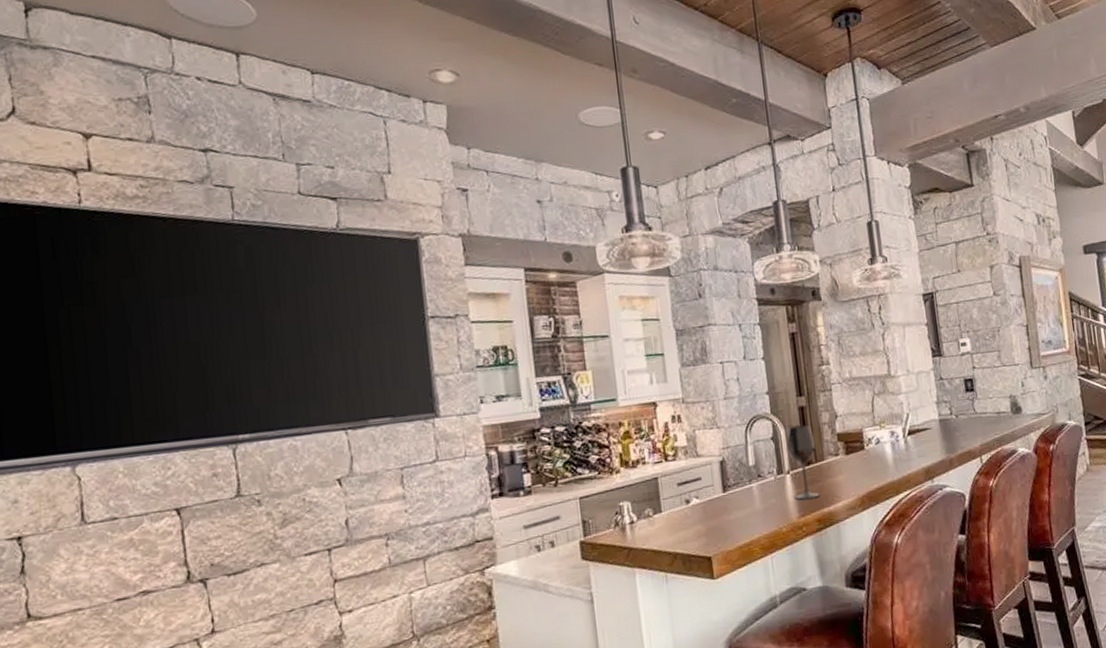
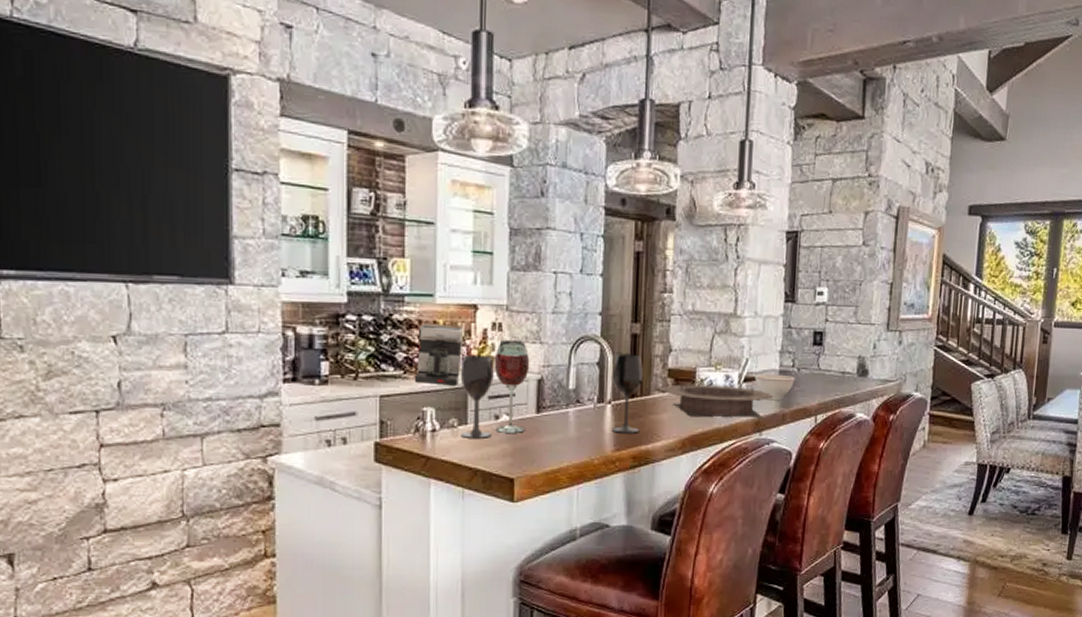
coffee maker: none [607,423,650,481] -> present [414,323,464,386]
wine glass: none [648,446,685,526] -> present [460,355,494,438]
wineglass: none [677,427,715,516] -> present [494,339,530,433]
bowl: none [834,437,939,474] -> present [662,382,774,417]
bowl: none [917,423,956,449] -> present [754,374,795,401]

